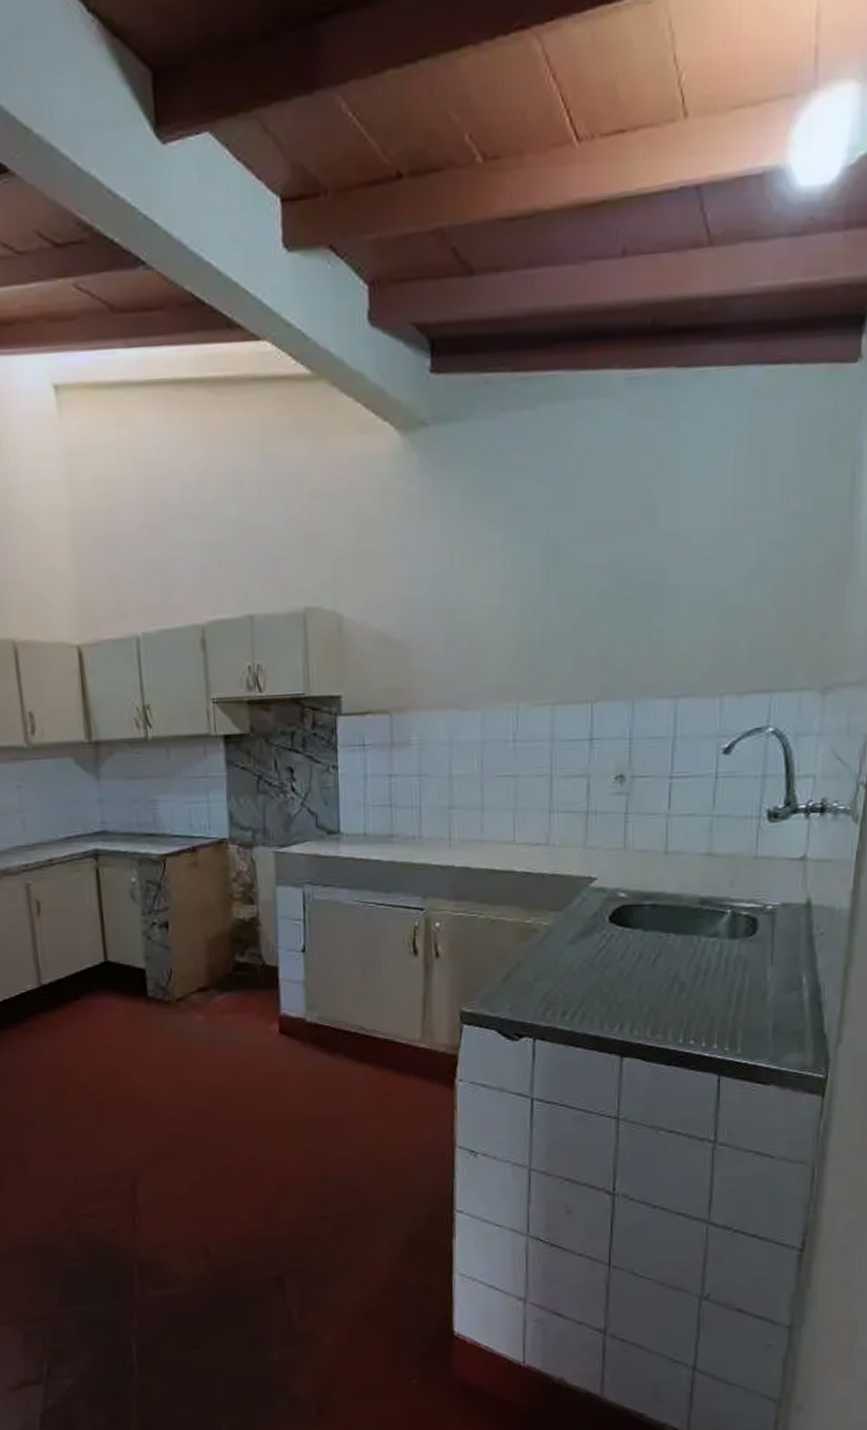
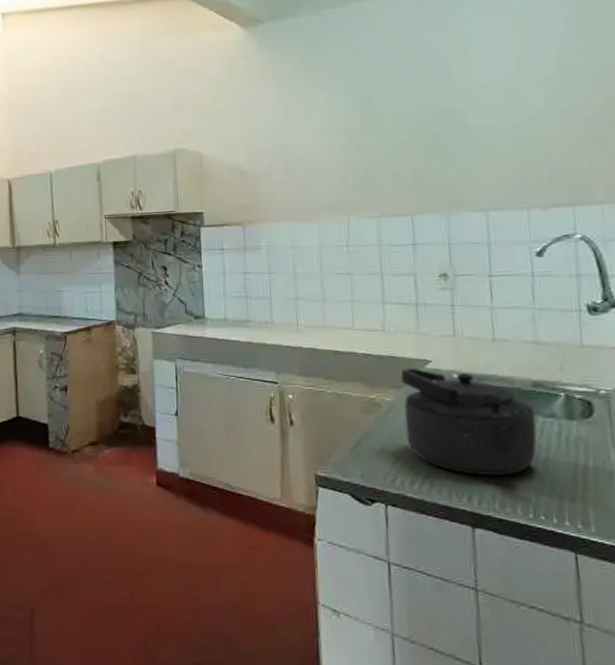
kettle: none [562,887,699,1002] -> present [401,368,537,476]

